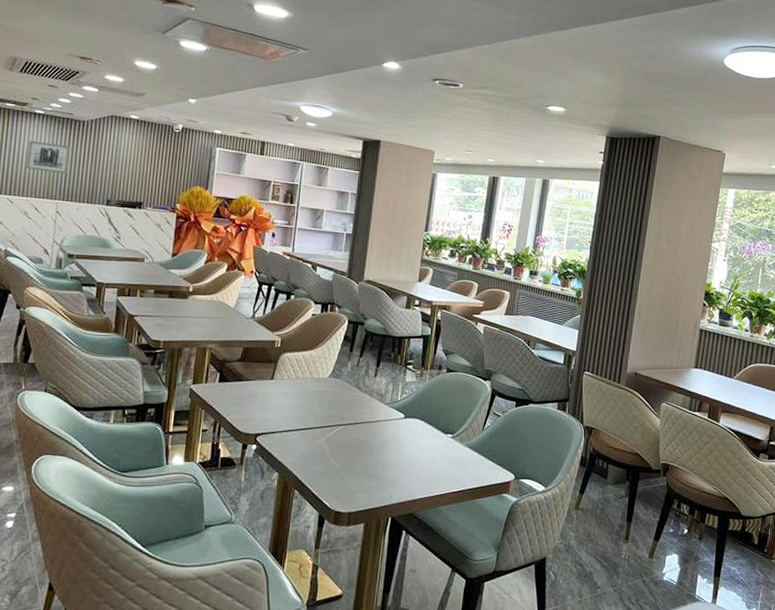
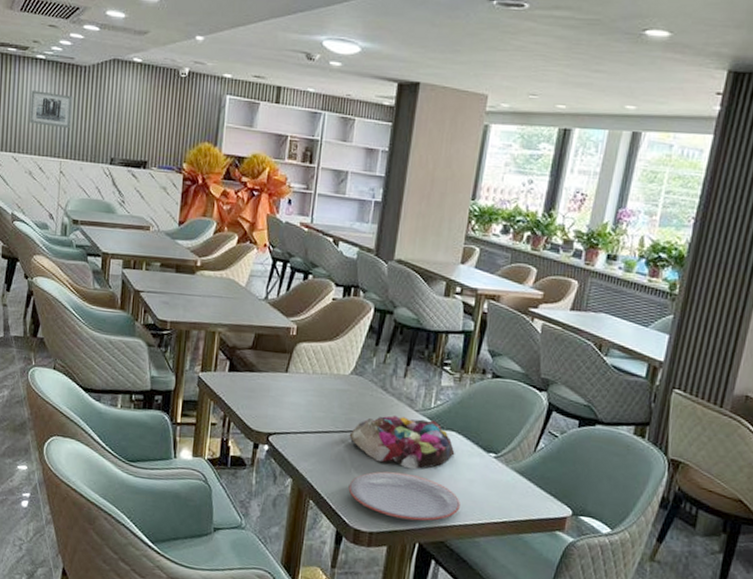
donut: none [328,409,419,454] -> present [349,415,455,470]
plate: none [329,457,425,498] -> present [348,471,460,521]

